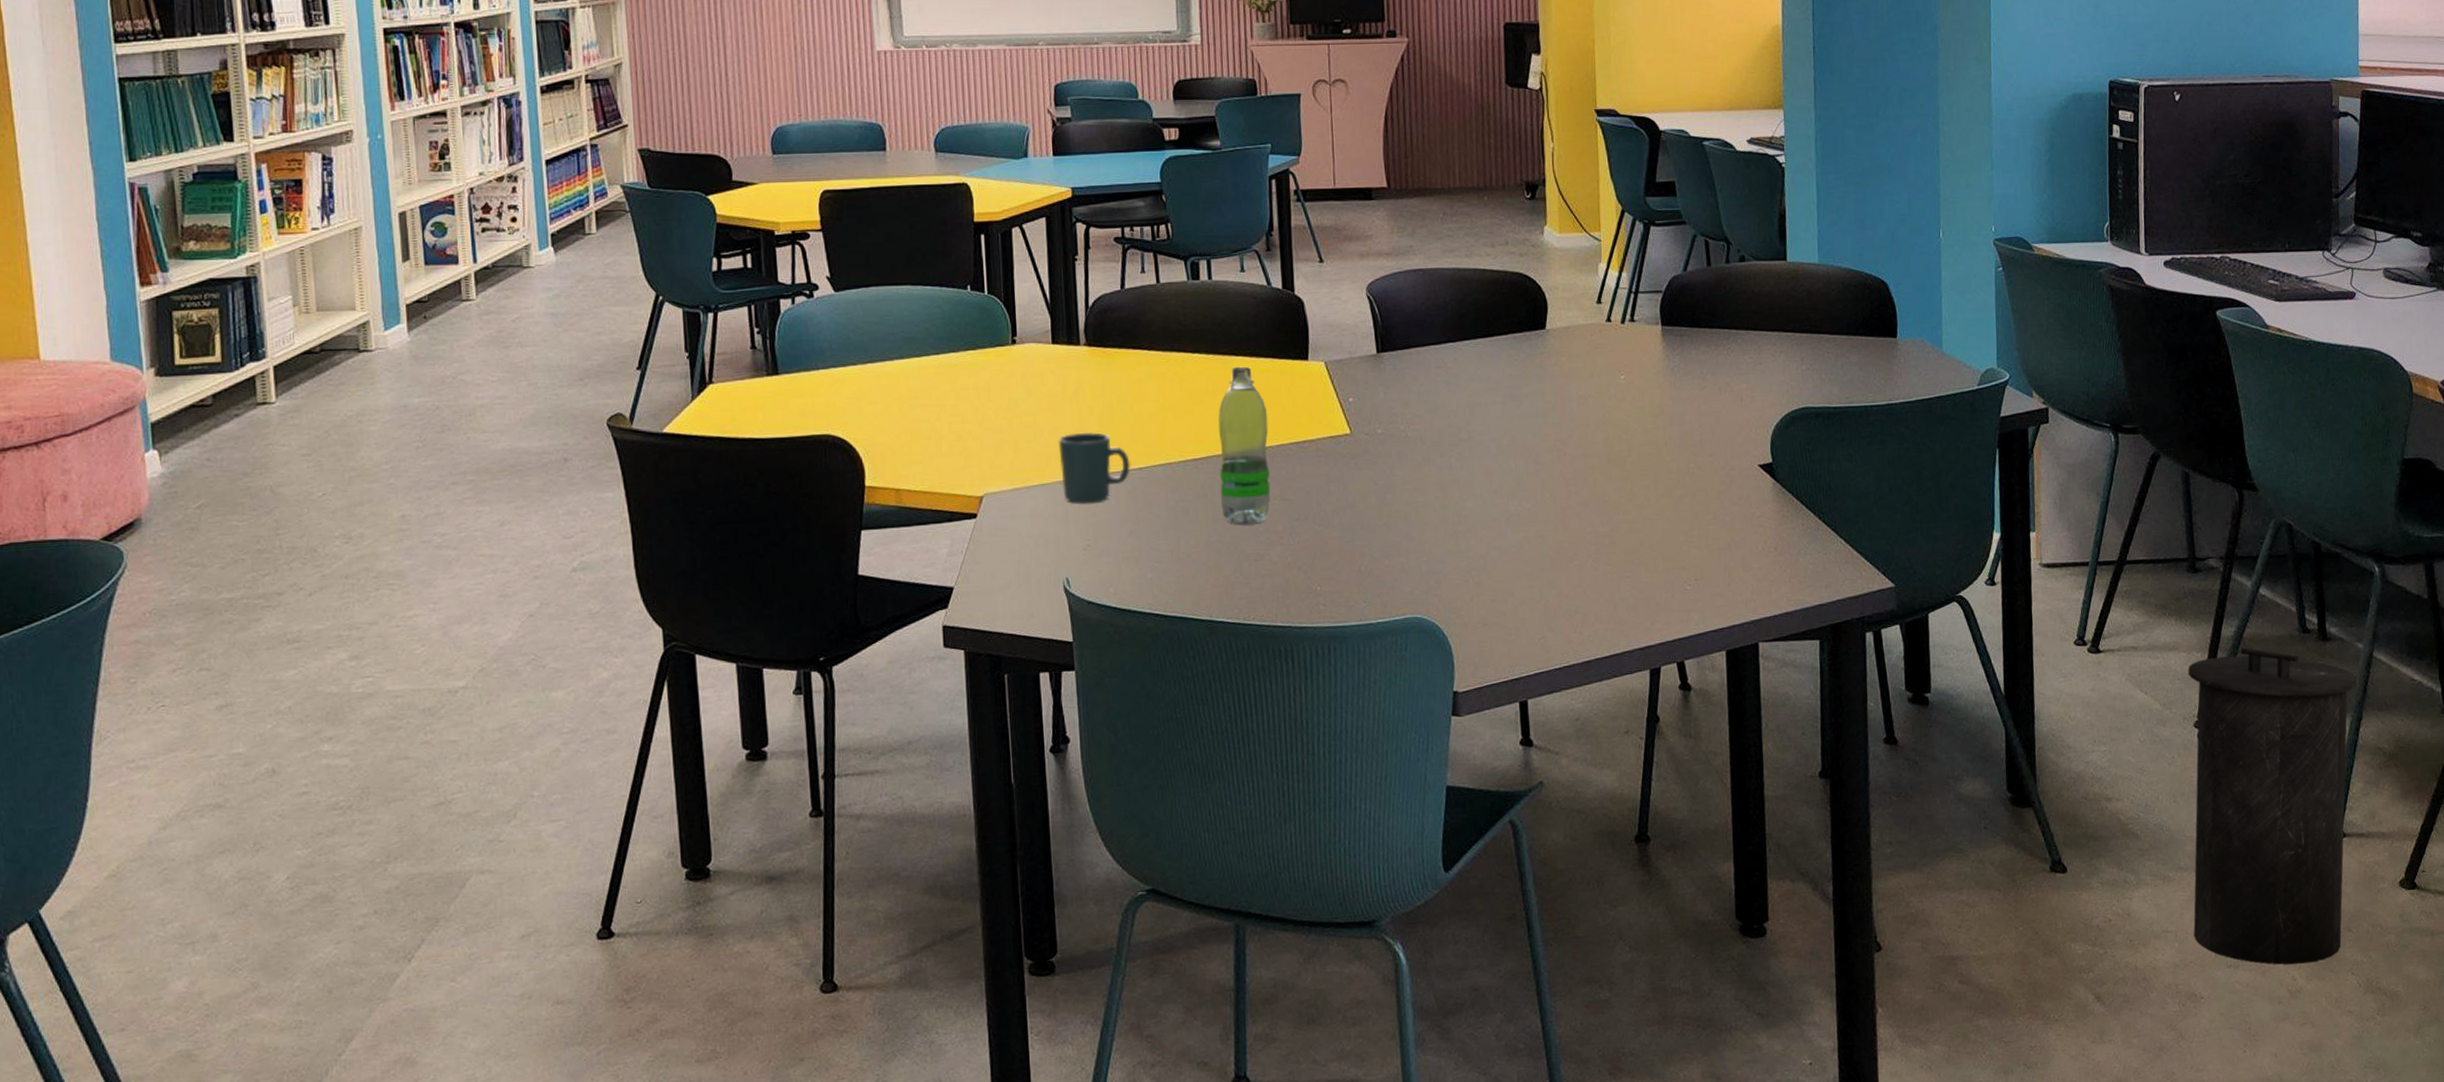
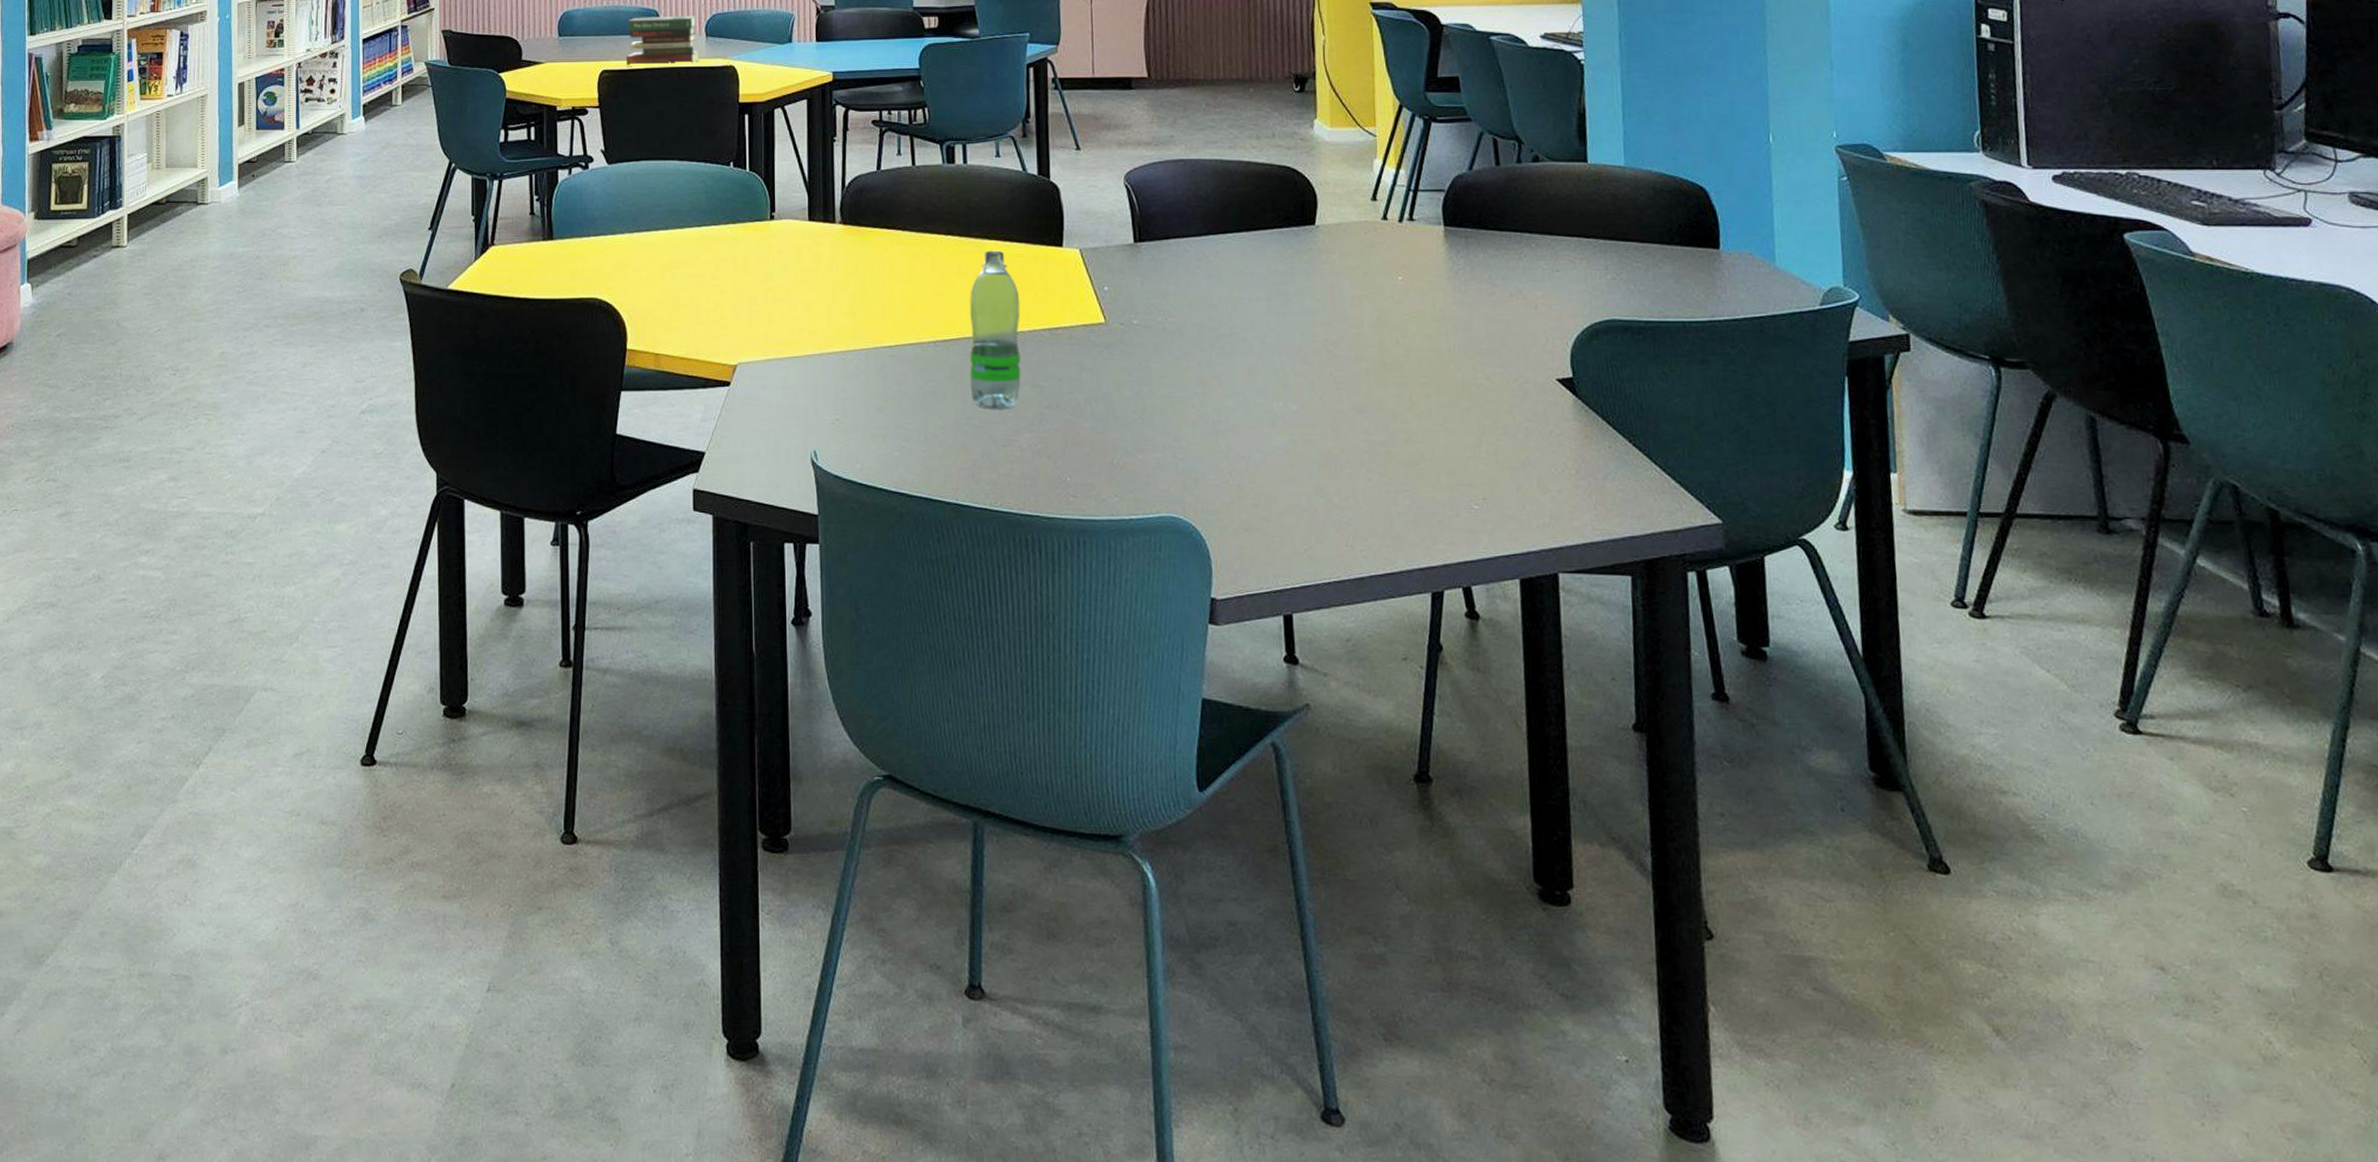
books: none [848,129,930,187] -> present [625,15,700,67]
mug: present [1058,431,1131,503] -> none [811,308,882,378]
trash bin: present [2188,647,2356,965] -> none [2103,627,2339,1024]

